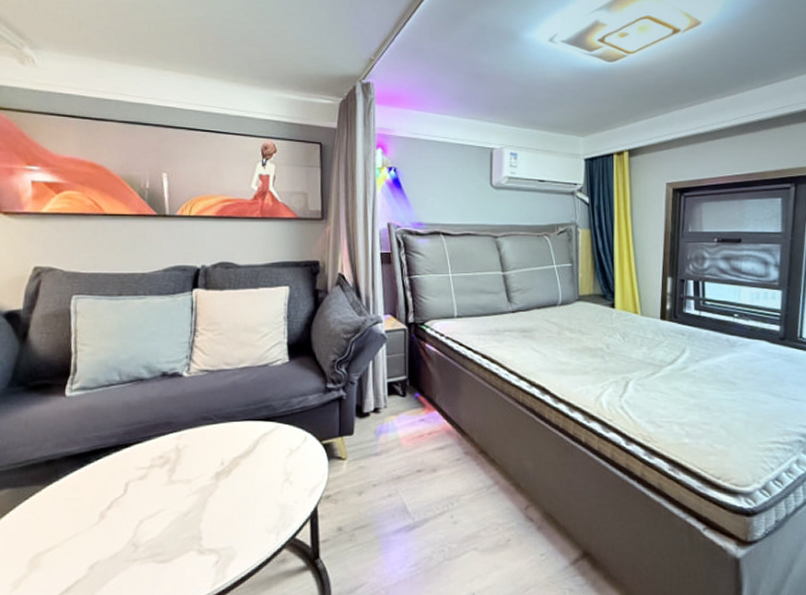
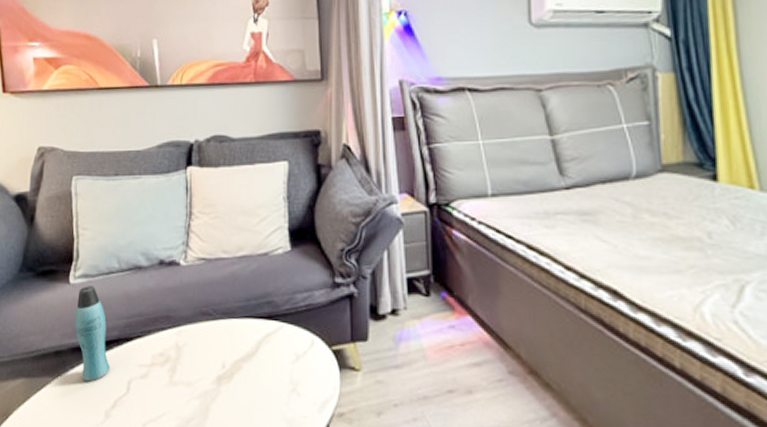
bottle: none [69,398,107,487] -> present [74,286,111,382]

